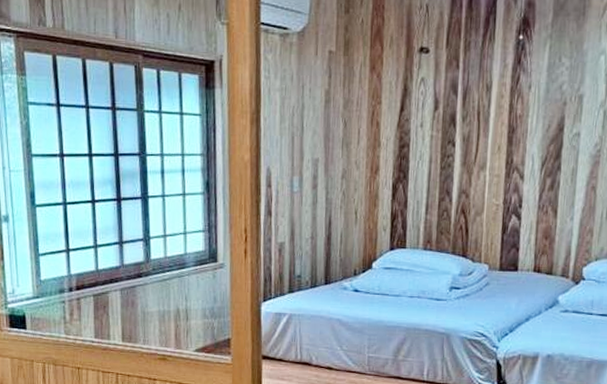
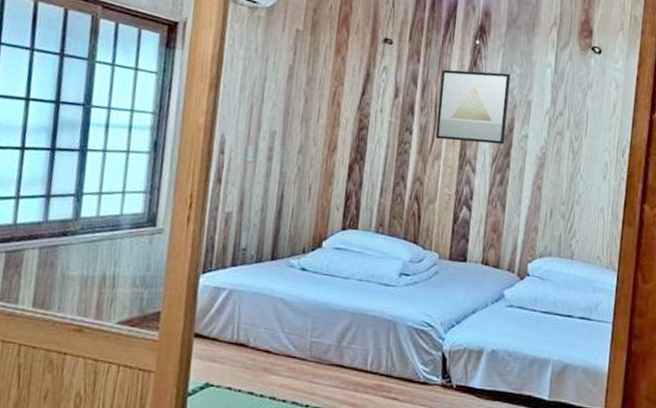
wall art: none [479,67,559,149] -> present [435,69,511,145]

